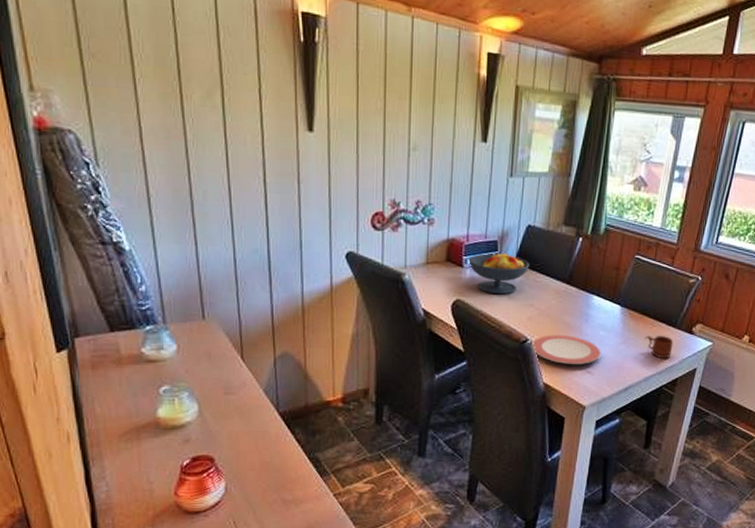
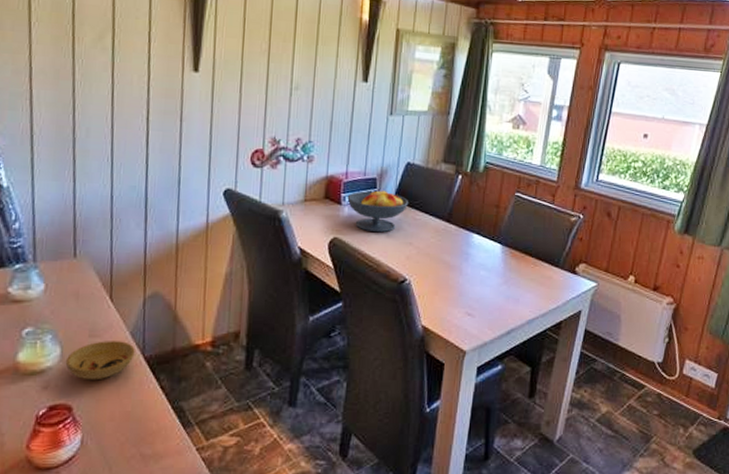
bowl: none [203,398,269,434] -> present [65,341,135,381]
plate: present [531,335,601,364] -> none [410,274,482,306]
mug: present [645,336,674,359] -> none [527,276,557,301]

